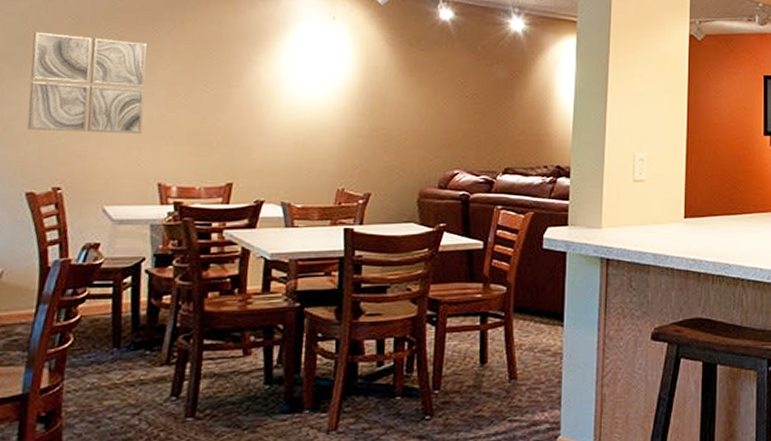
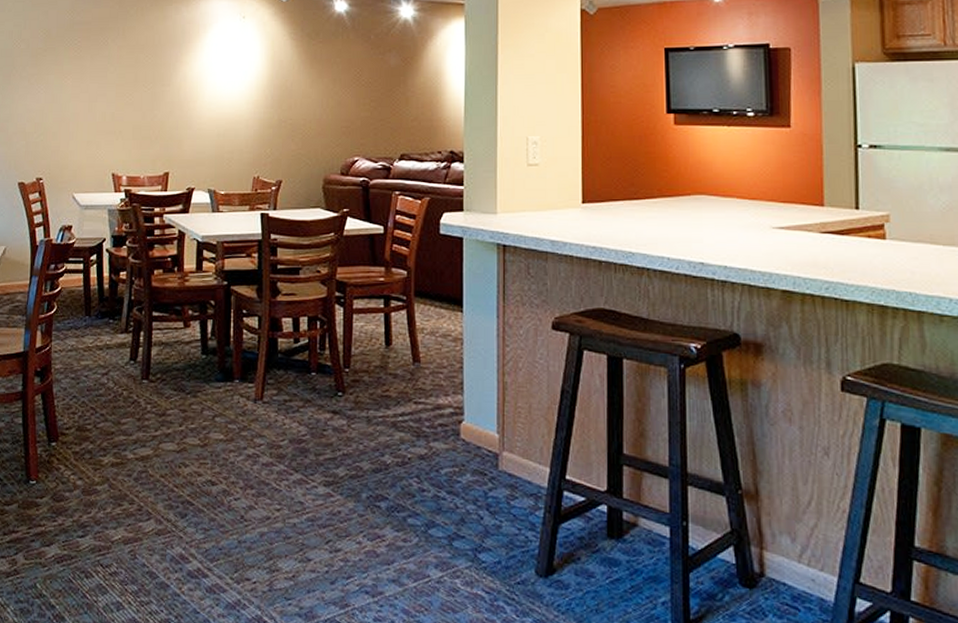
wall art: present [26,31,148,135] -> none [16,46,99,131]

